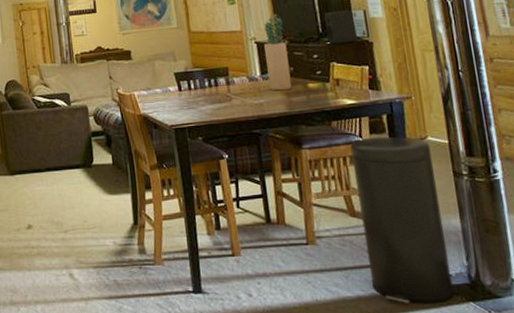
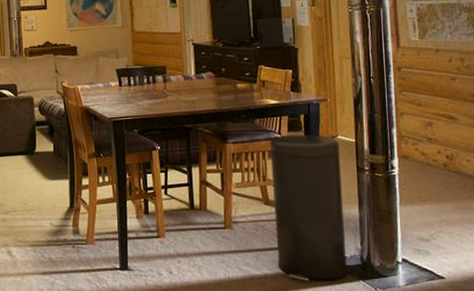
vase: present [264,12,292,91] -> none [201,17,223,90]

